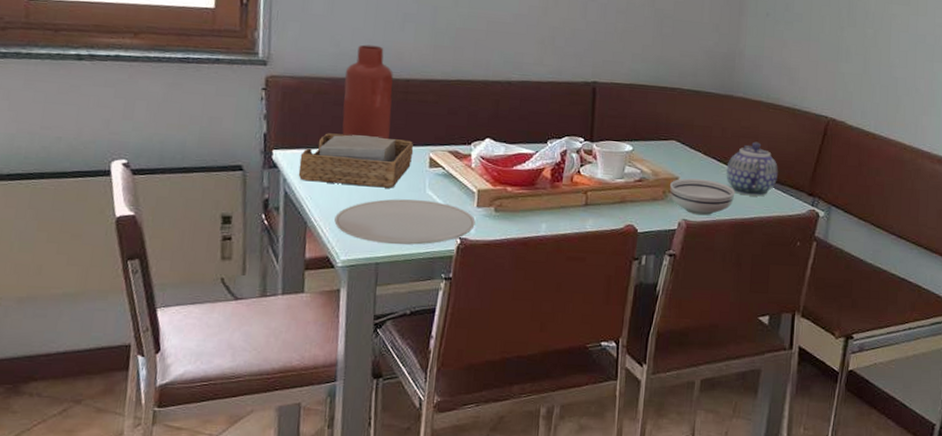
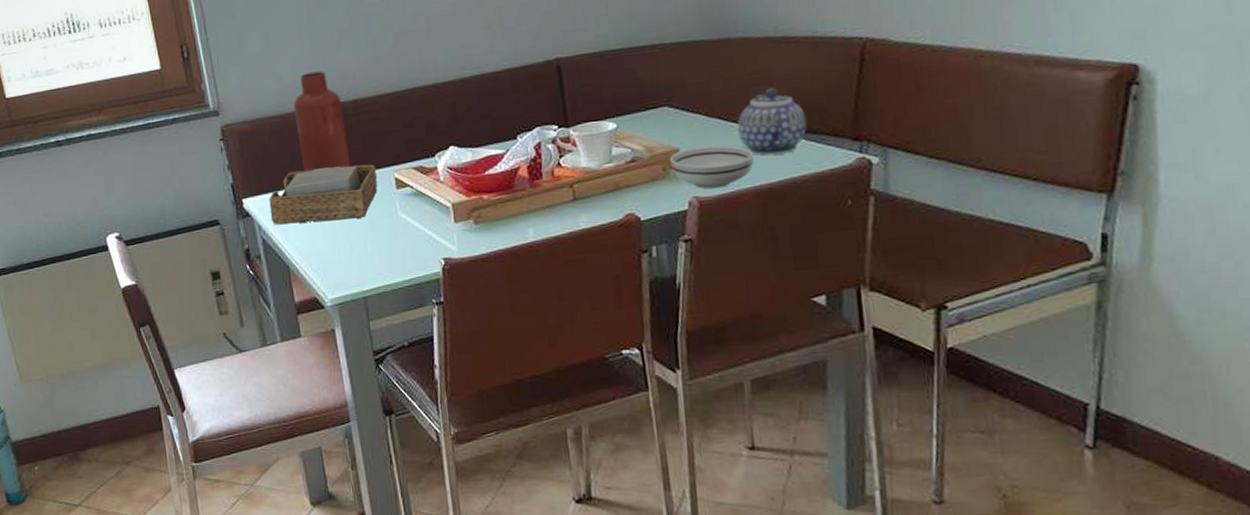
plate: present [334,199,476,245] -> none [314,223,457,277]

